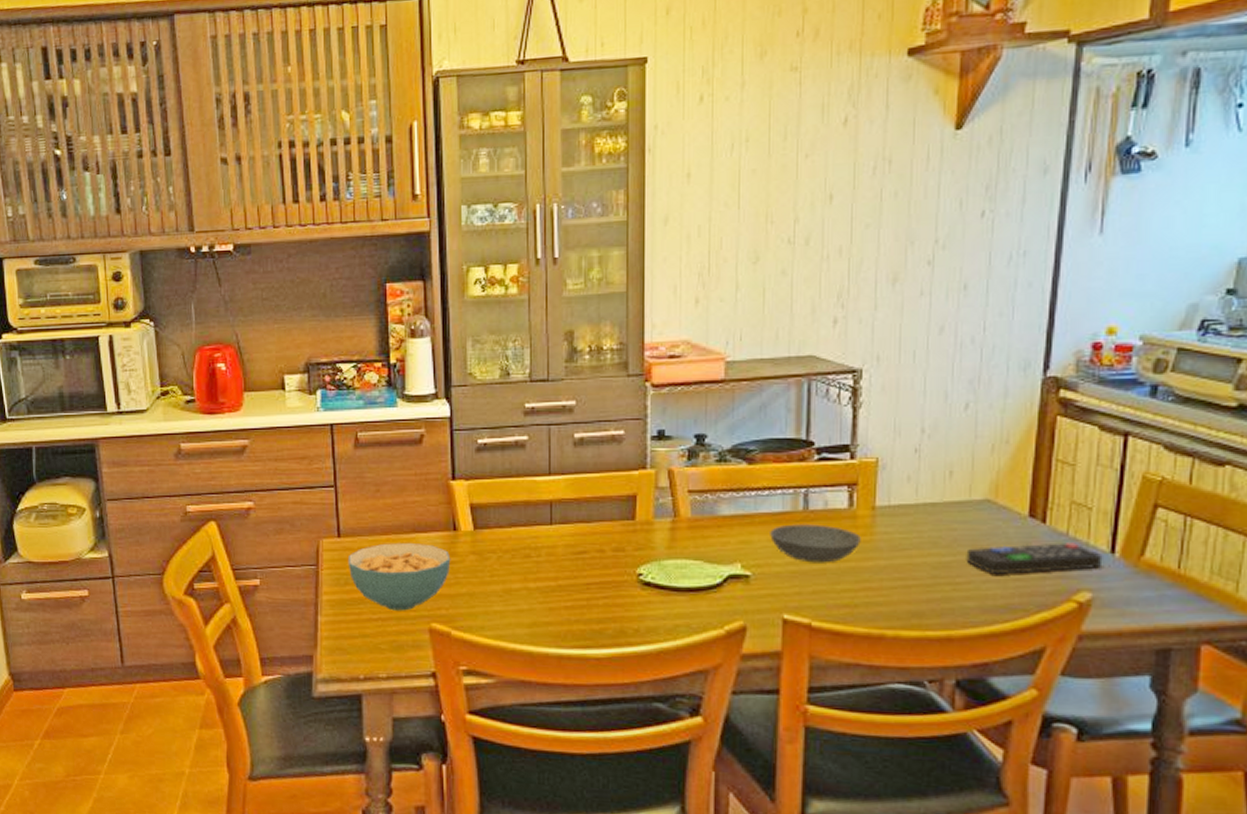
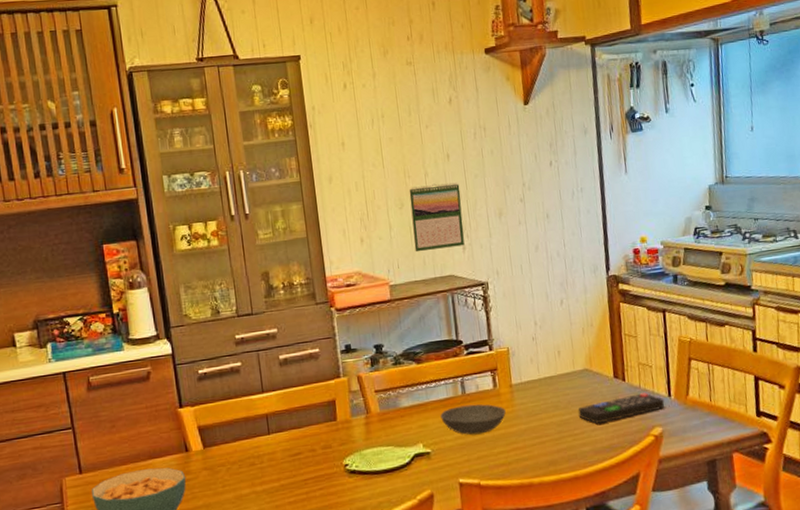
calendar: none [766,233,842,322] -> present [409,182,465,252]

